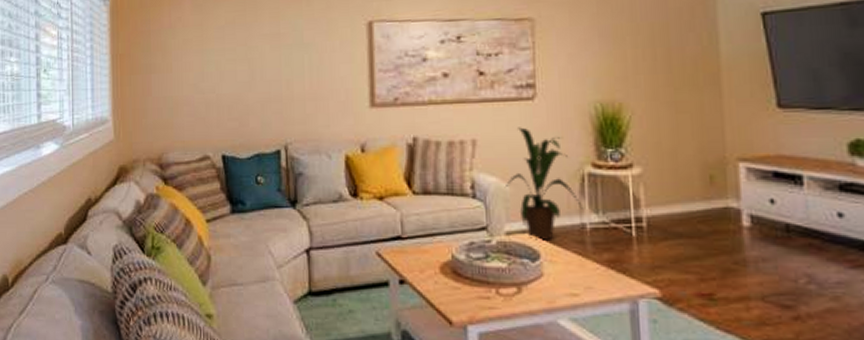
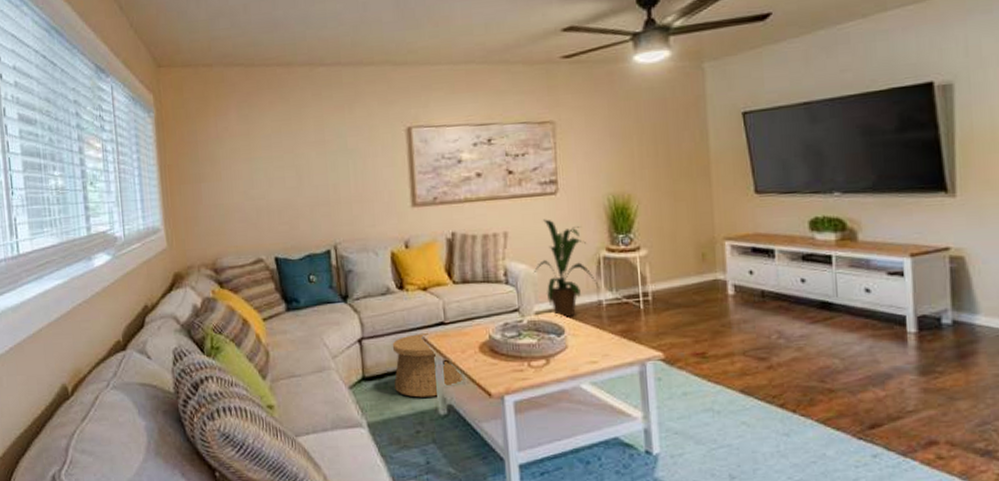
basket: none [342,248,421,320] -> present [392,333,464,398]

